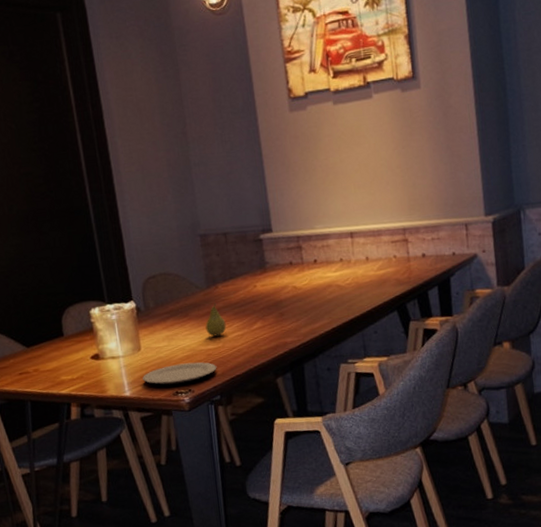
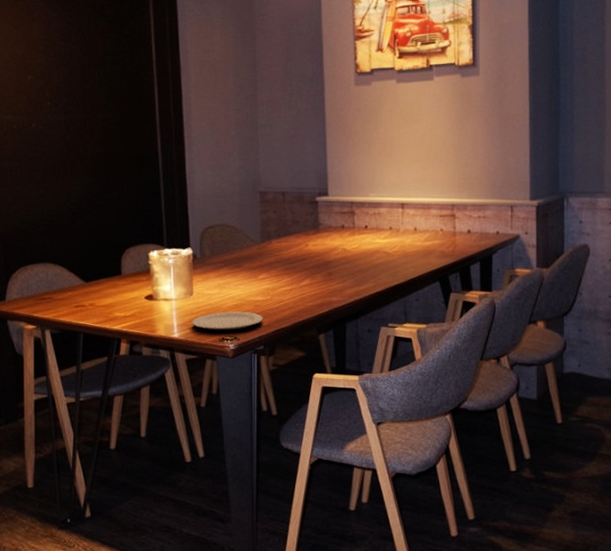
fruit: present [205,303,227,337] -> none [256,257,276,289]

